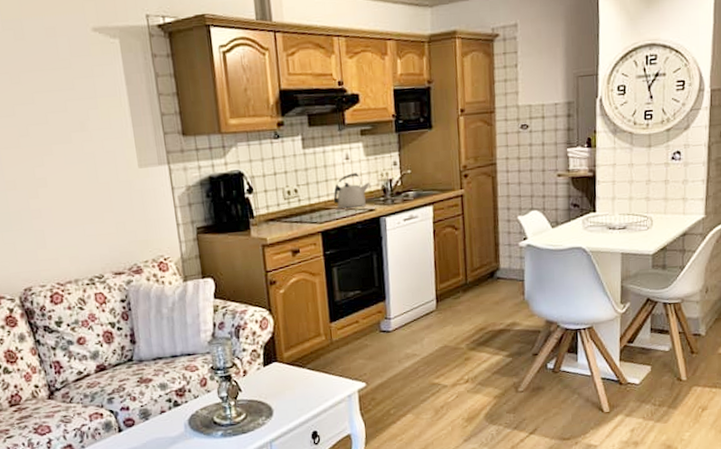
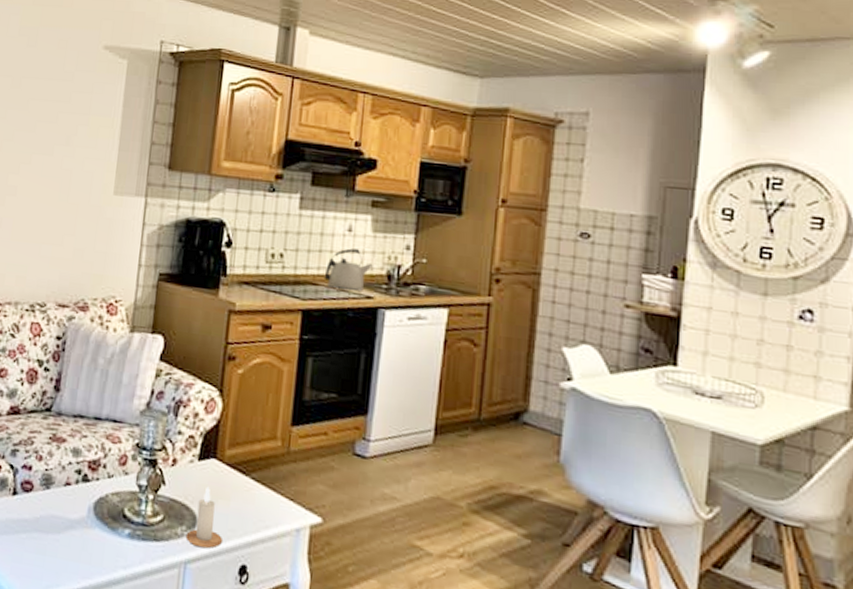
candle: none [266,383,295,429] -> present [185,486,222,549]

